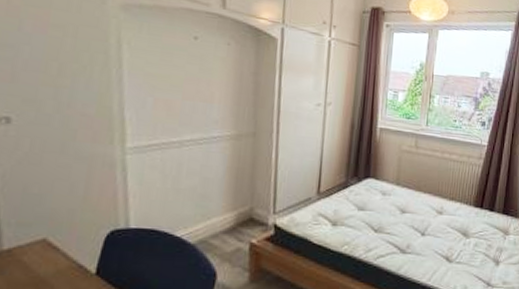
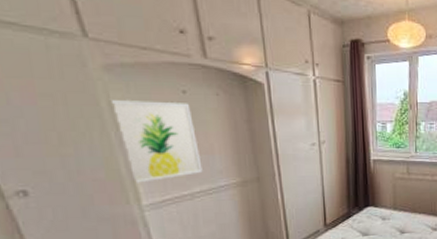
wall art: none [120,38,199,124] -> present [111,100,203,183]

